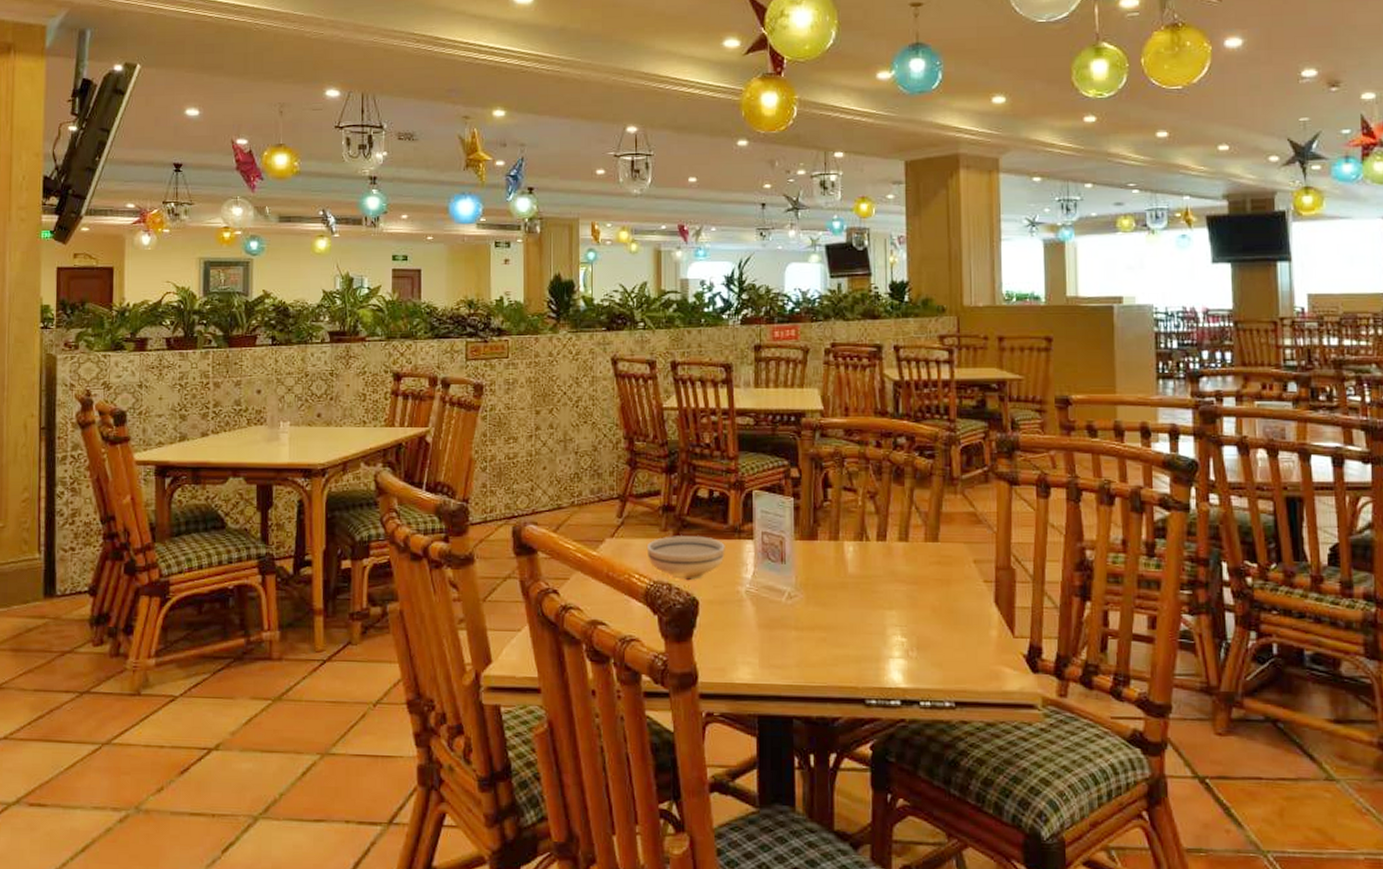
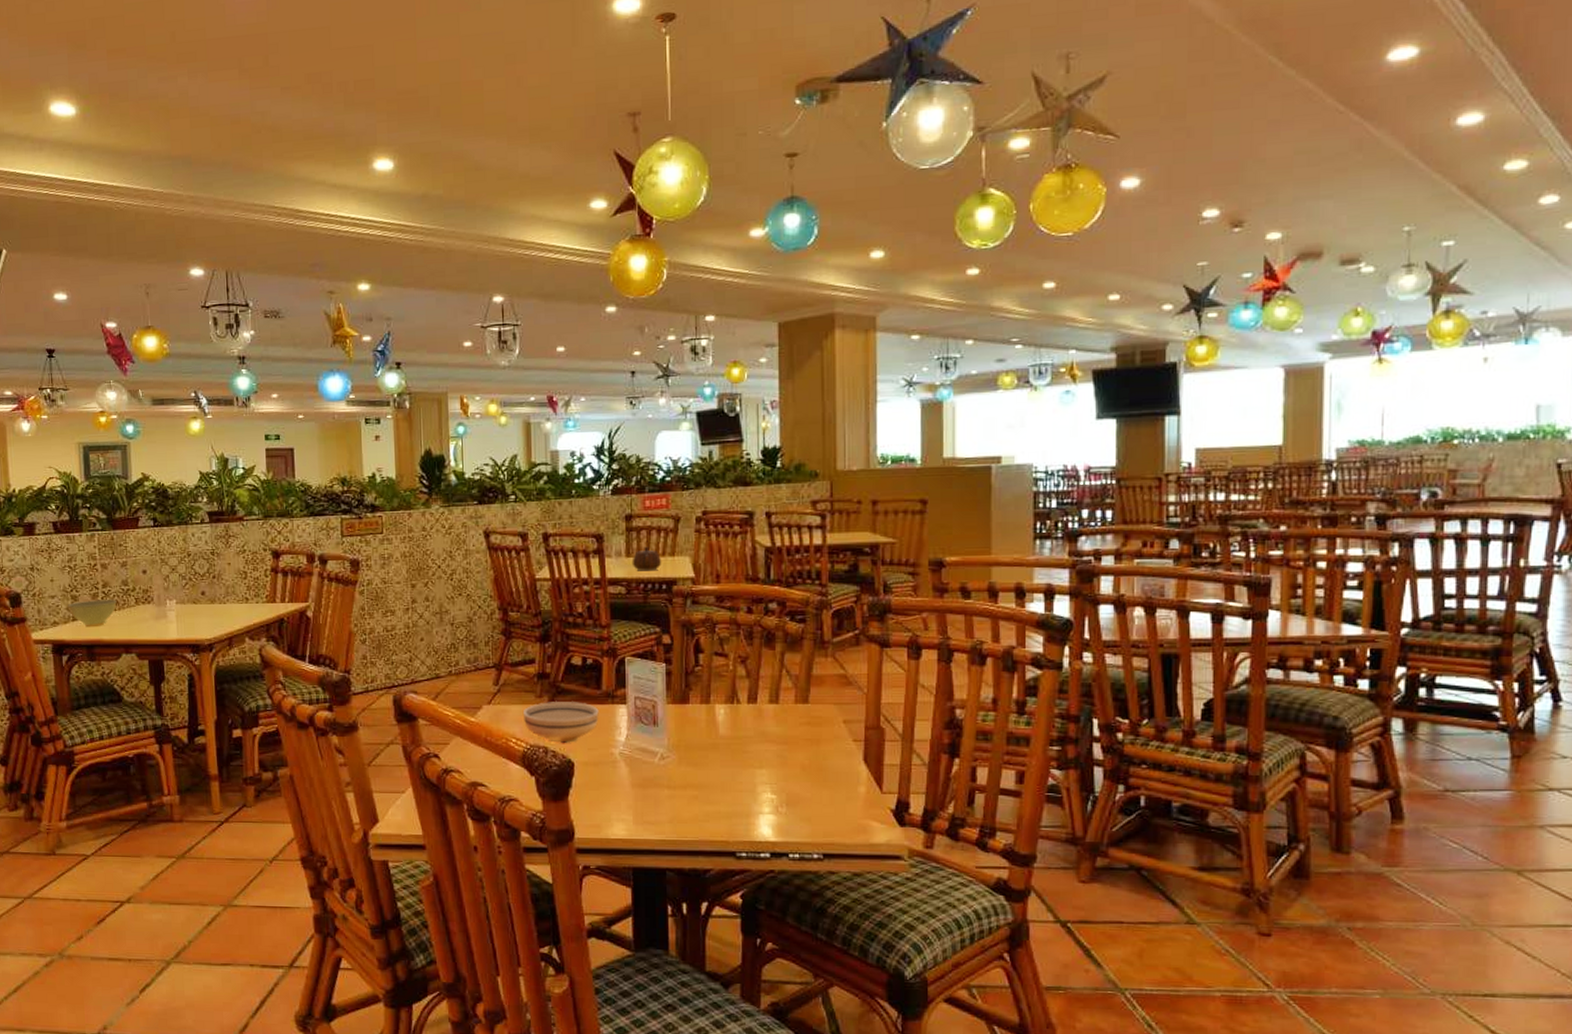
bowl: none [175,420,228,449] -> present [68,600,117,628]
teapot: none [760,377,791,401] -> present [632,546,662,570]

